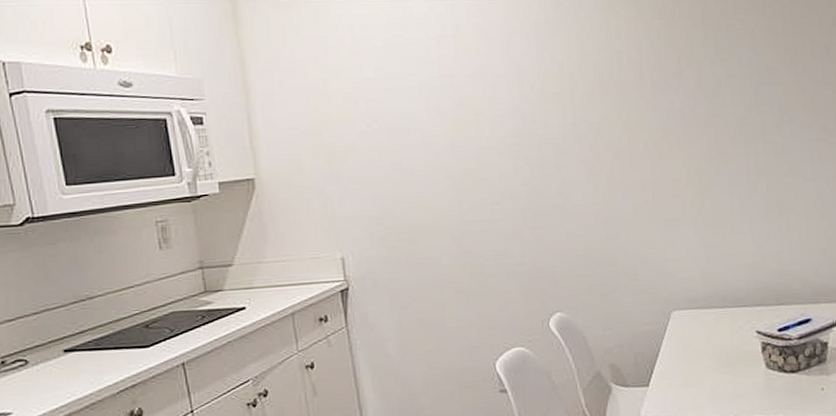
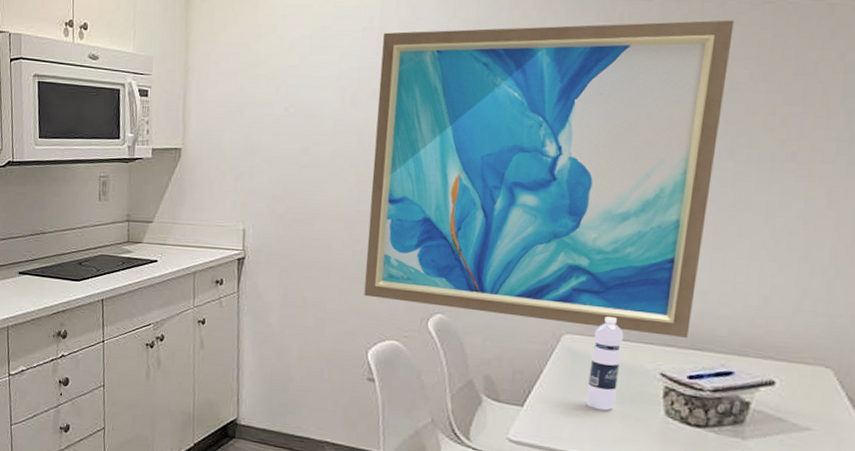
wall art: none [459,13,772,308] -> present [364,20,734,338]
water bottle: none [698,288,725,375] -> present [586,317,624,411]

